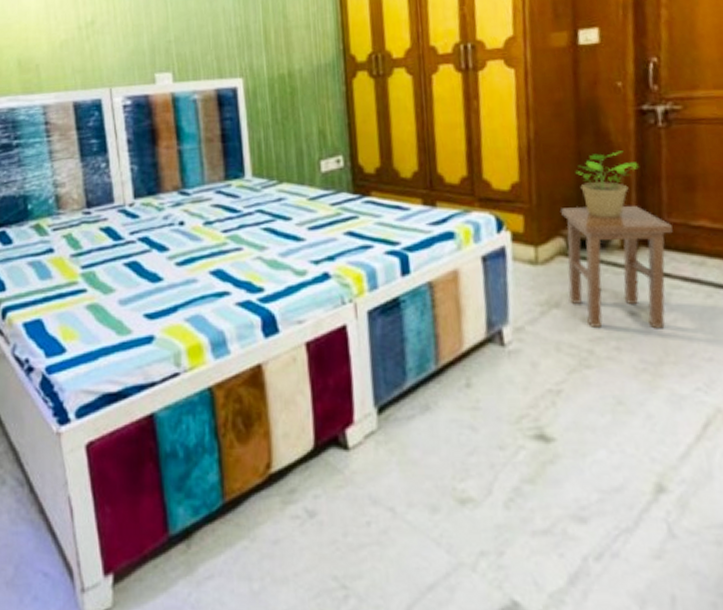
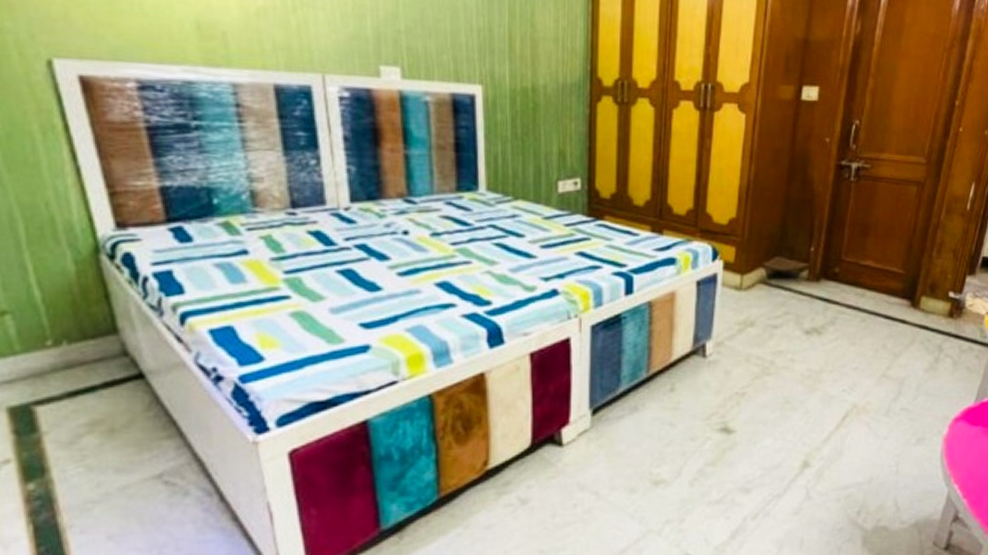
stool: present [561,205,673,329] -> none [761,242,847,345]
potted plant: present [575,151,639,218] -> none [782,198,831,254]

